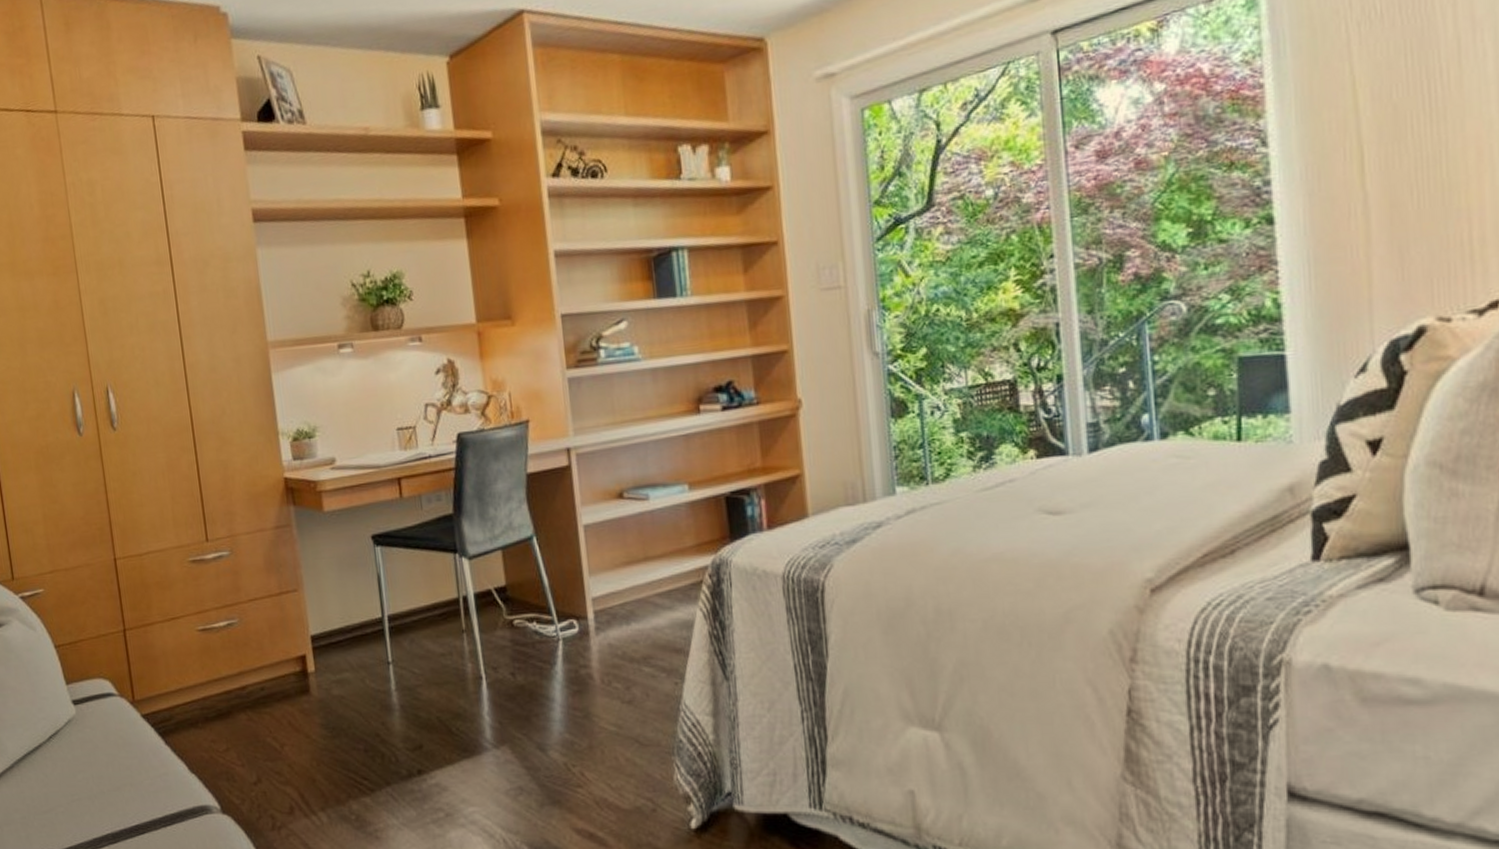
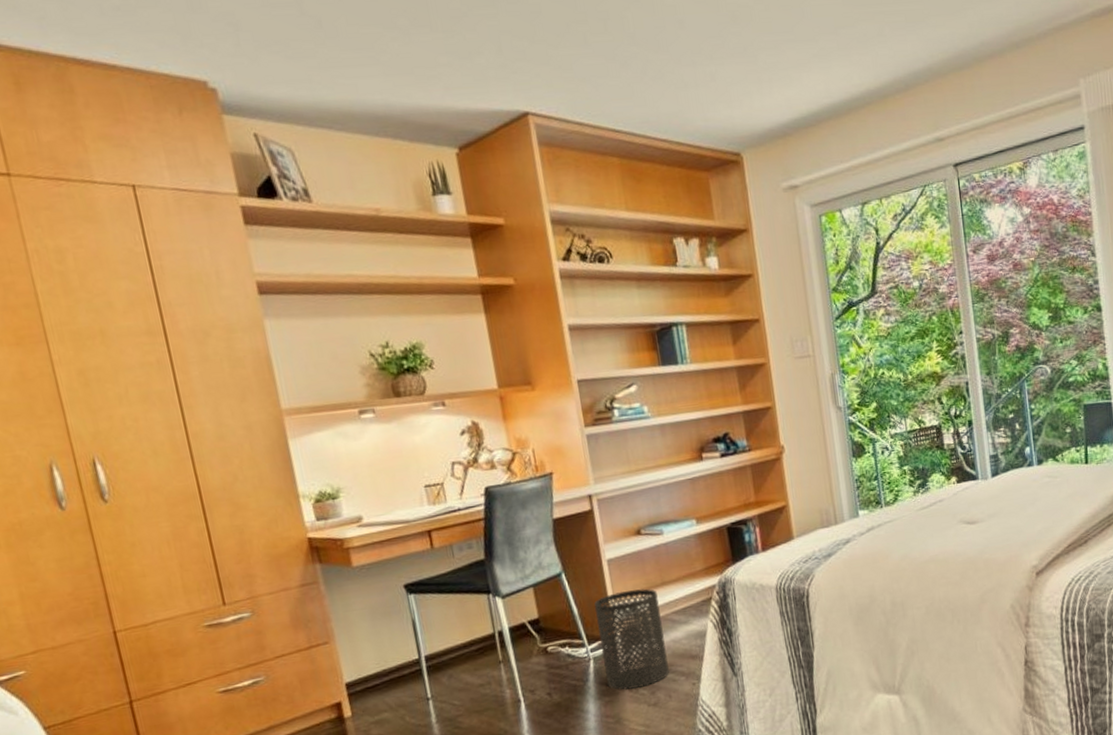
trash can: none [566,563,648,680] -> present [593,588,669,690]

